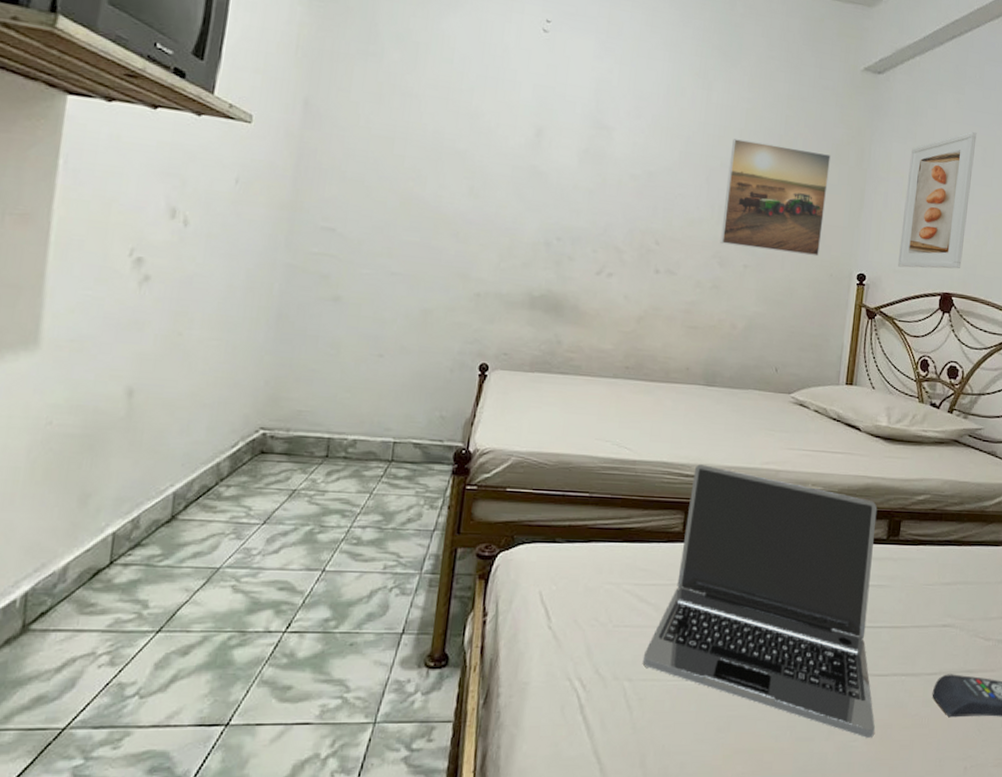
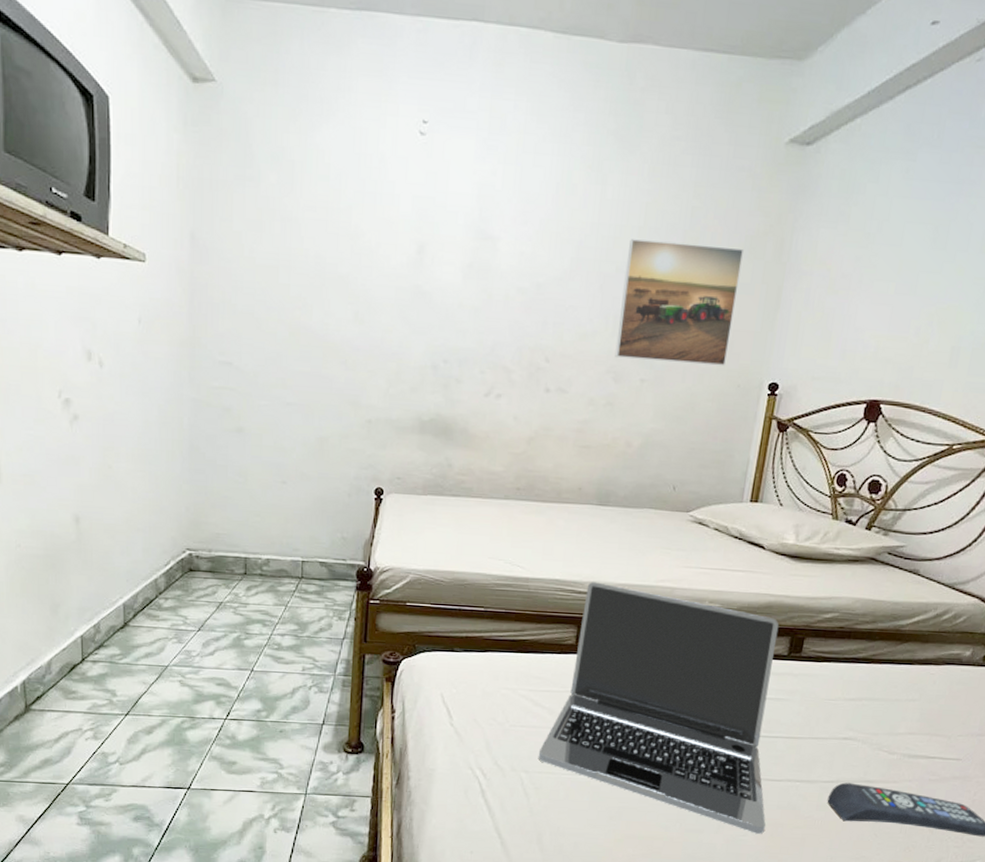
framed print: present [897,131,977,269] -> none [816,206,928,374]

